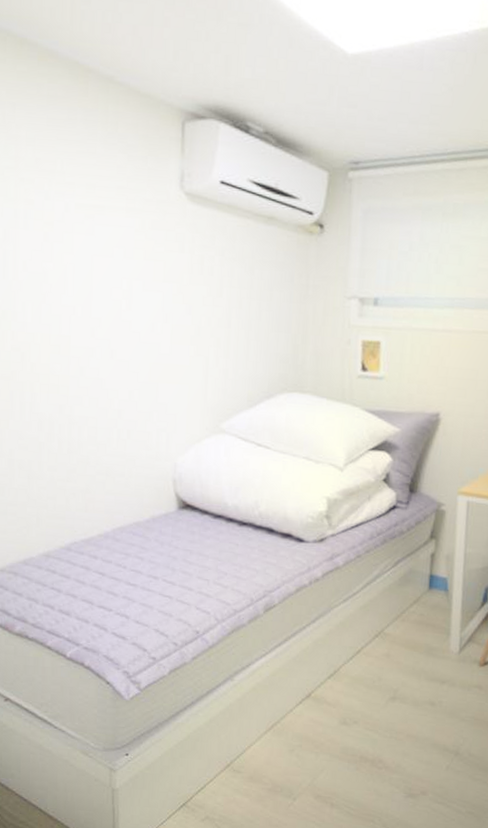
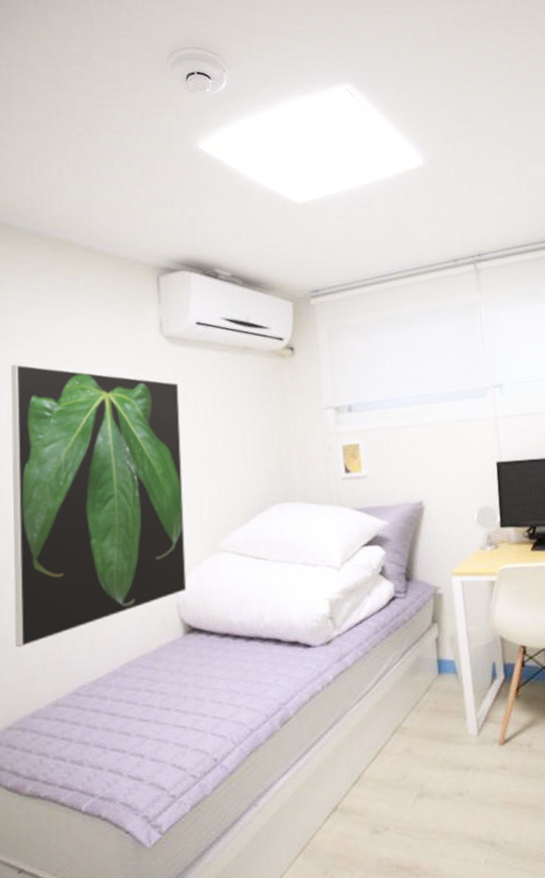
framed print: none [11,201,195,496] -> present [10,364,187,648]

